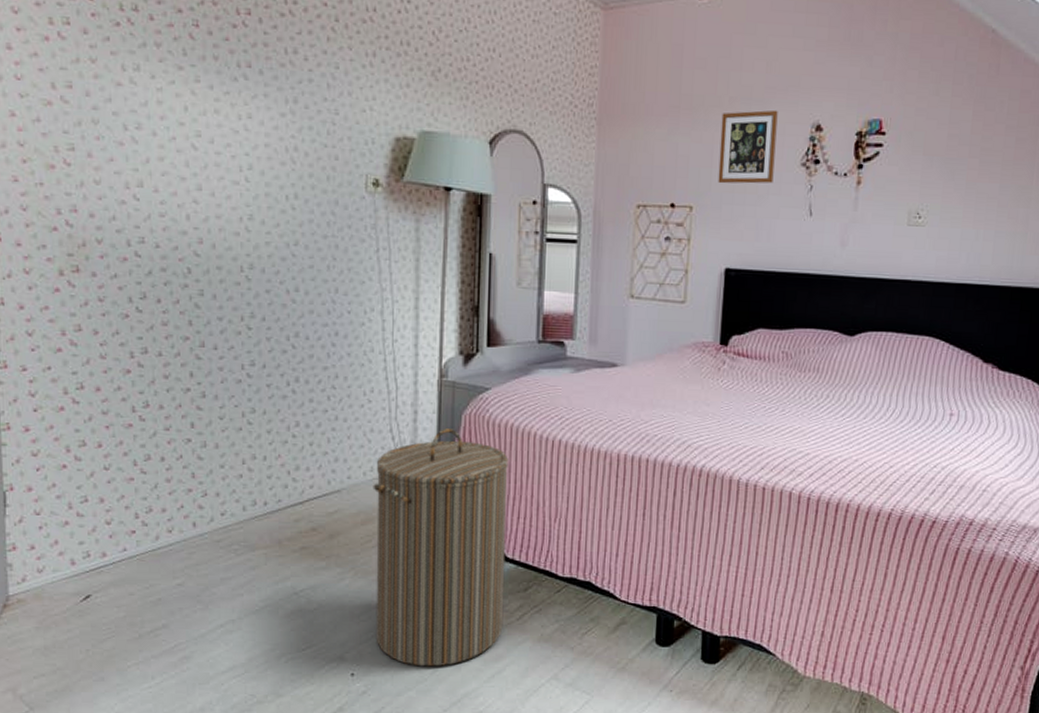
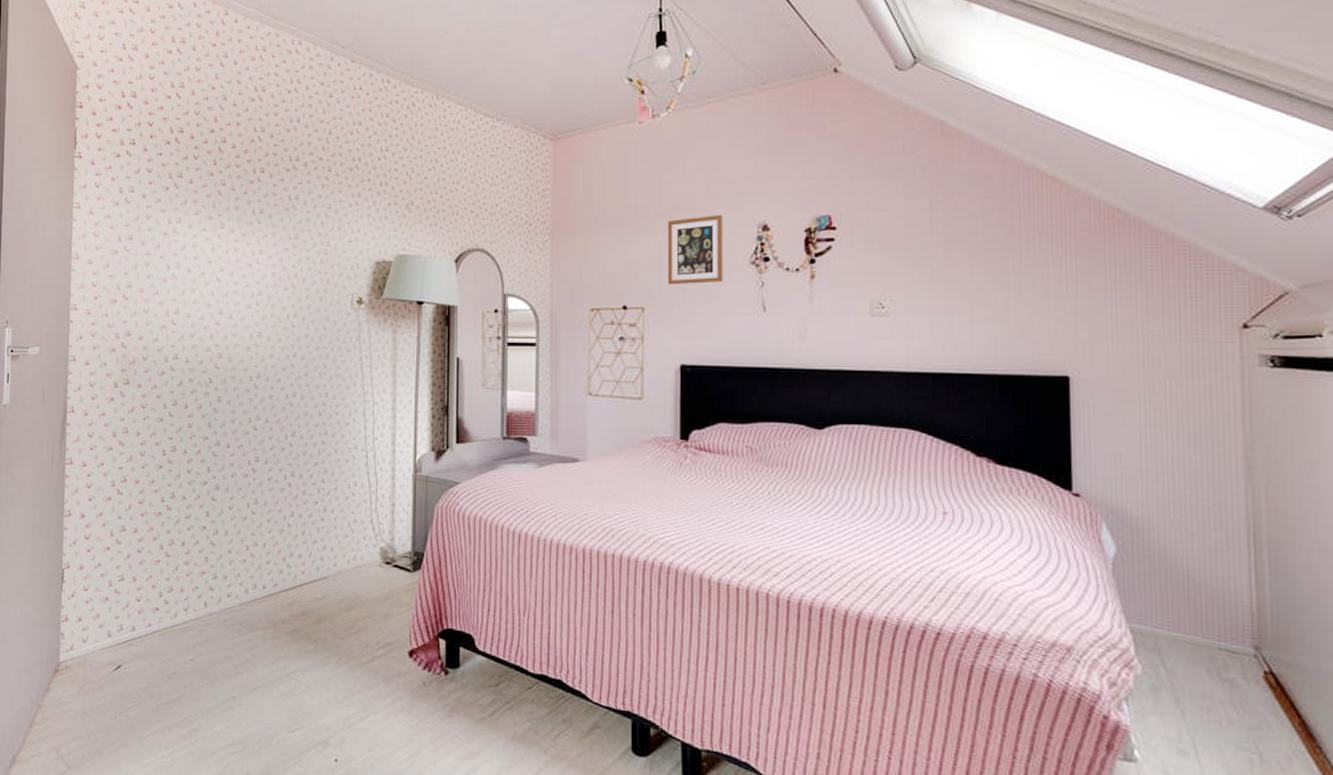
laundry hamper: present [373,428,508,667] -> none [355,520,478,759]

